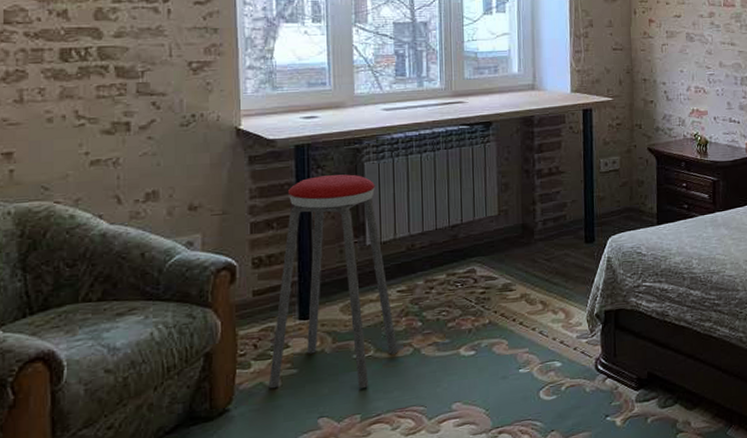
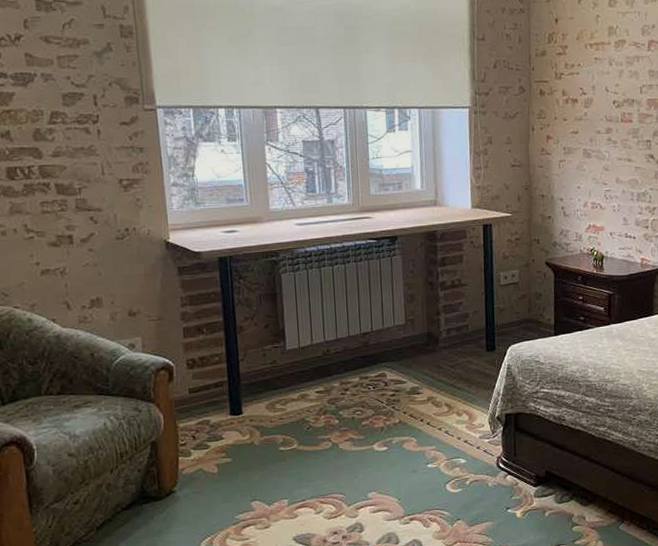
music stool: present [268,174,398,389] -> none [207,285,319,477]

